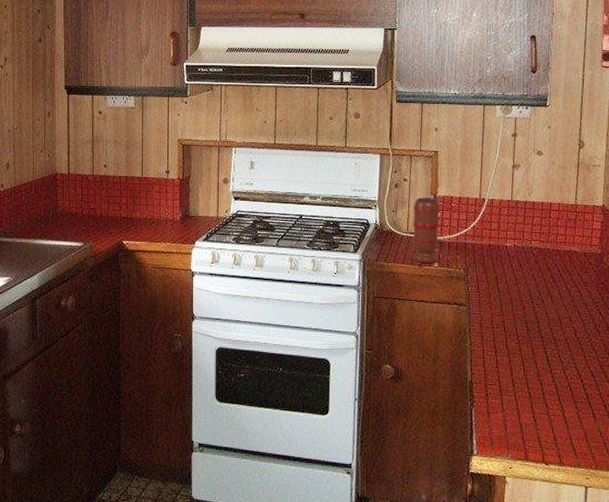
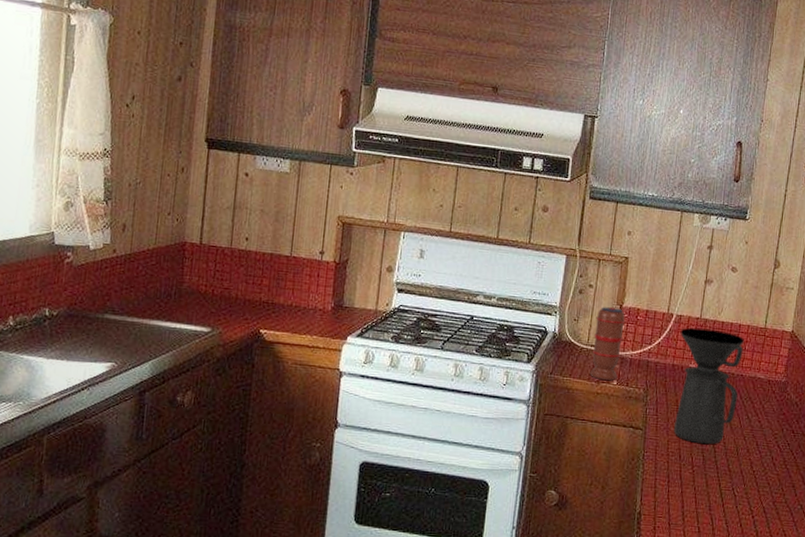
coffee maker: none [493,209,556,315] -> present [674,327,744,444]

